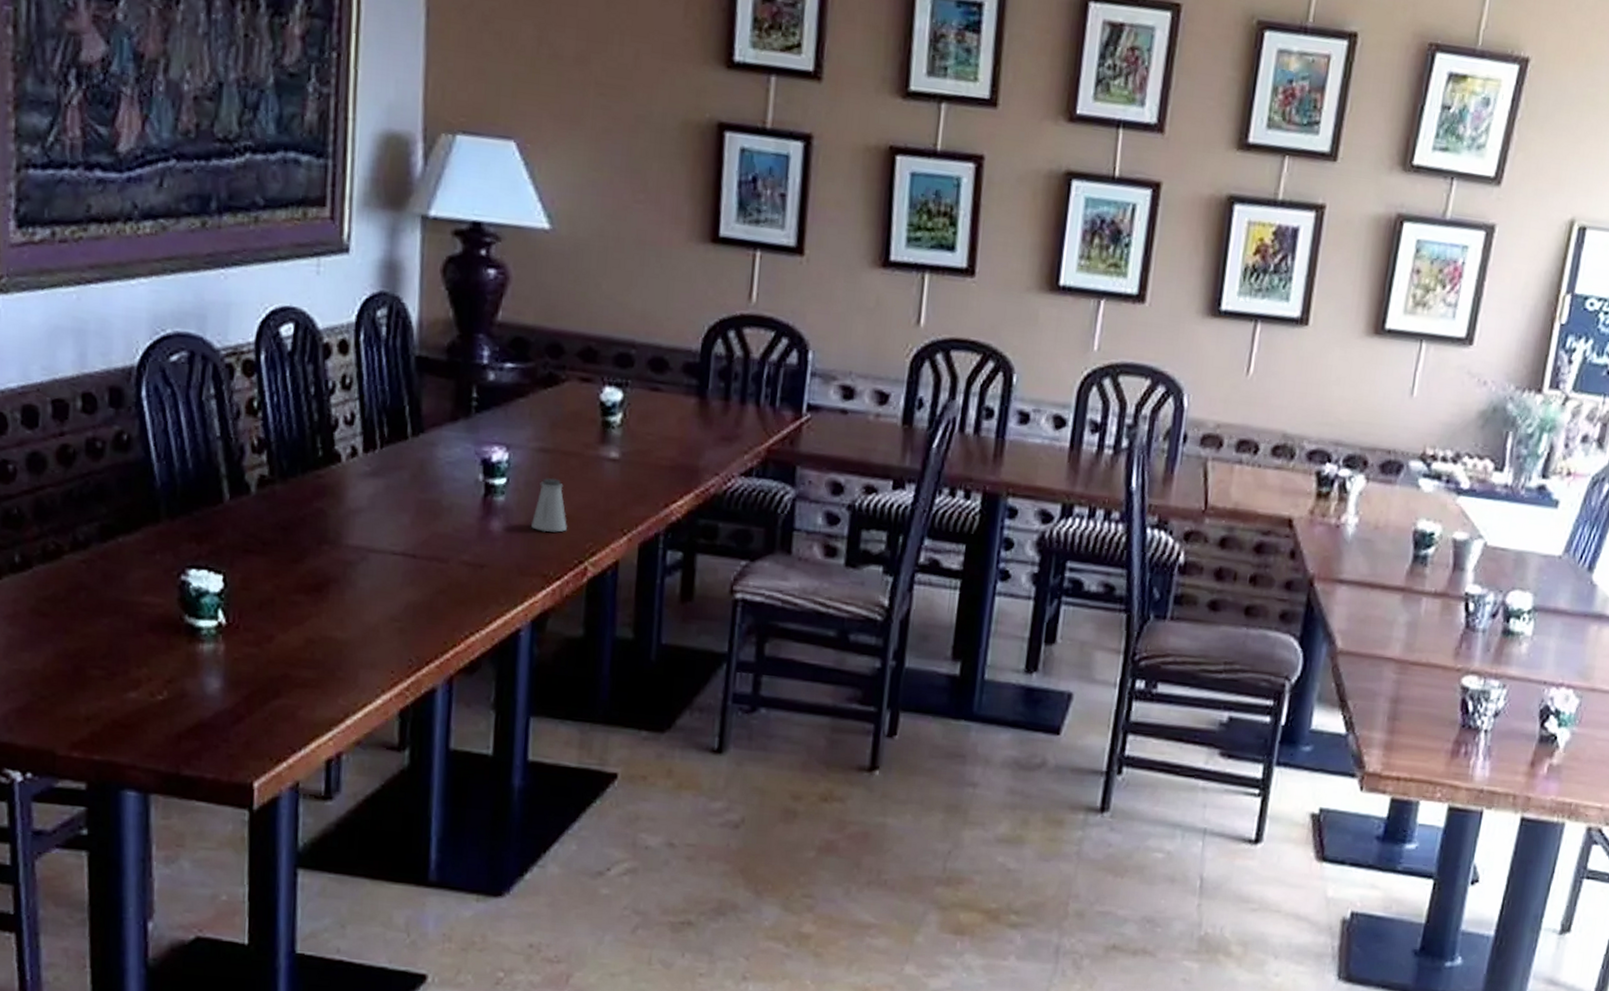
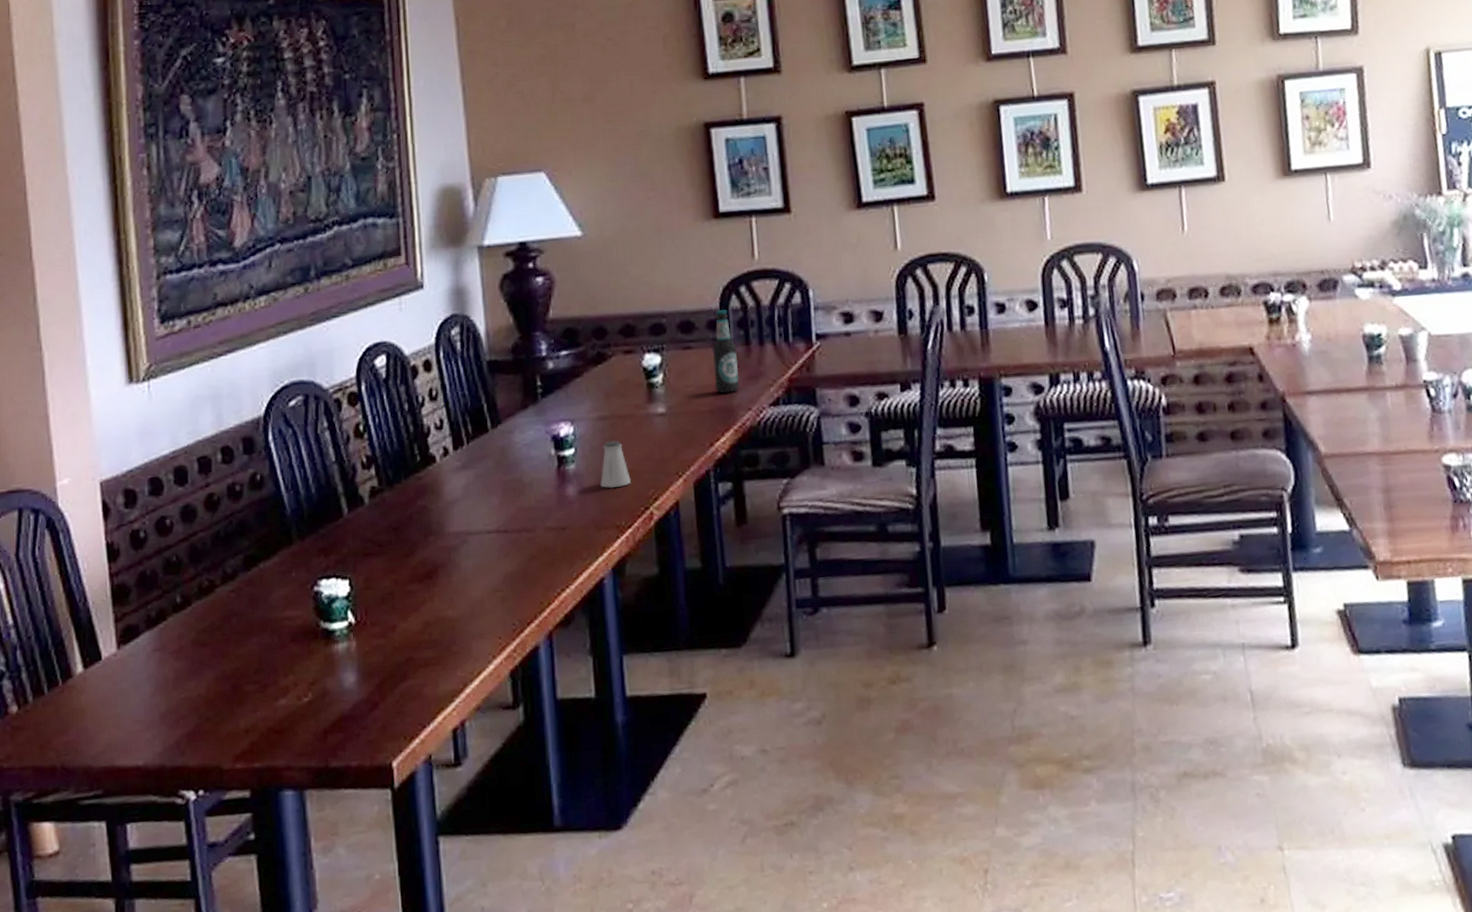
bottle: none [680,353,713,452] -> present [712,310,740,394]

